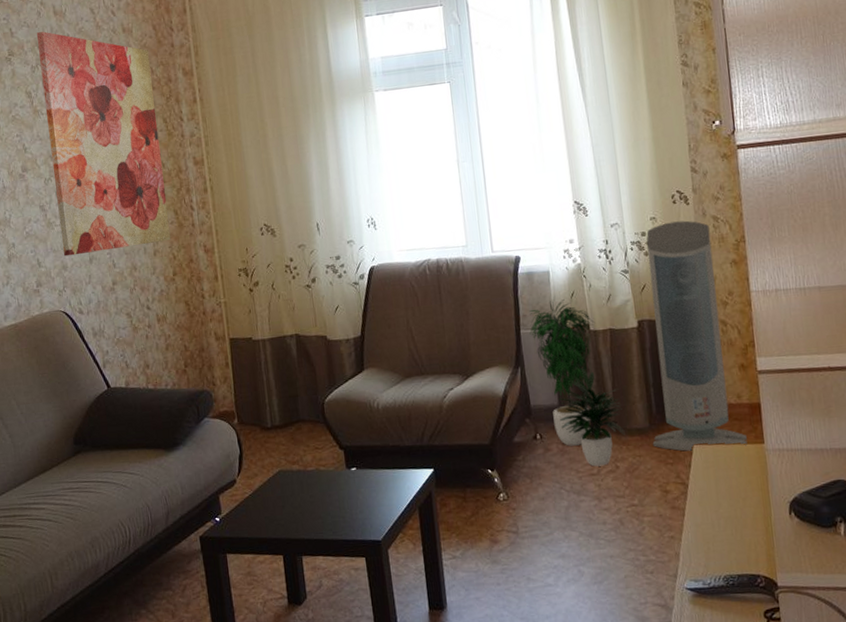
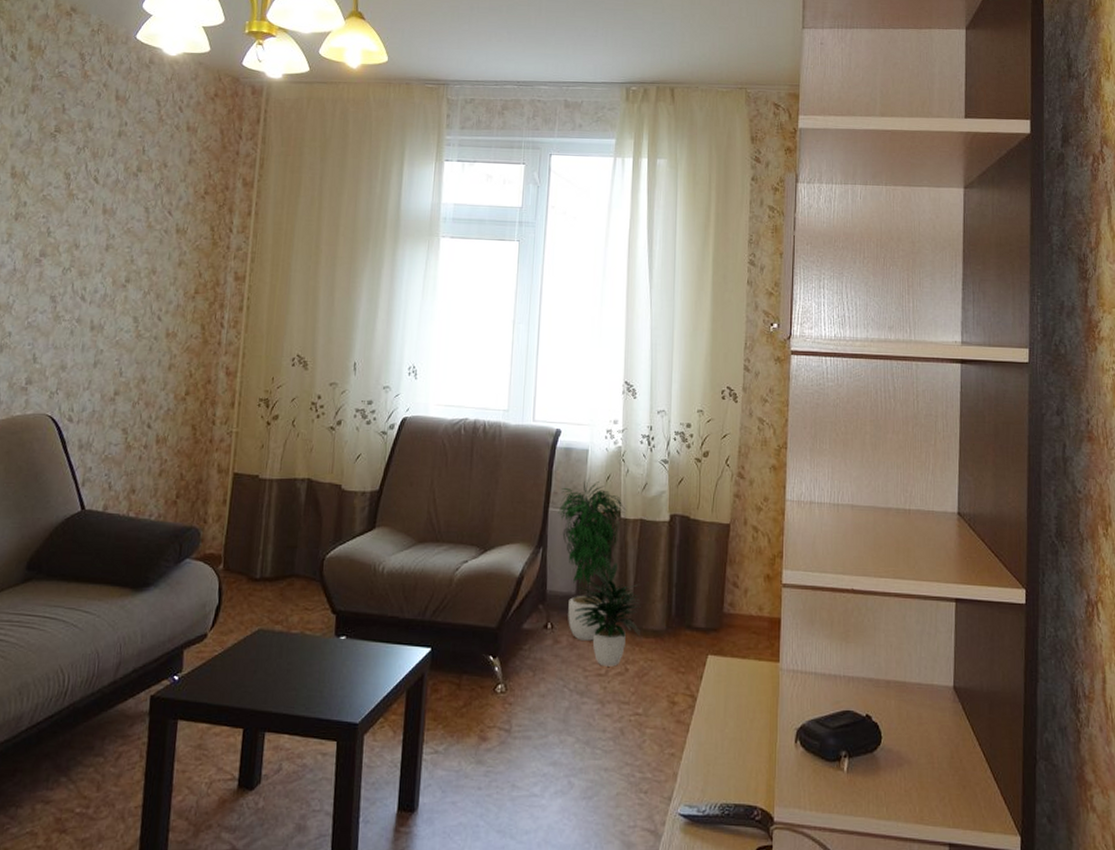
wall art: present [36,31,171,257] -> none [65,114,210,357]
air purifier: present [646,220,748,451] -> none [666,417,763,663]

